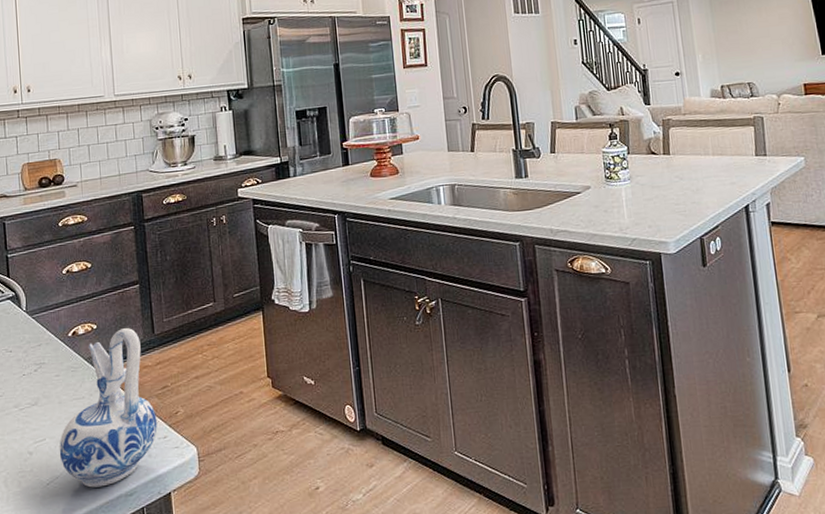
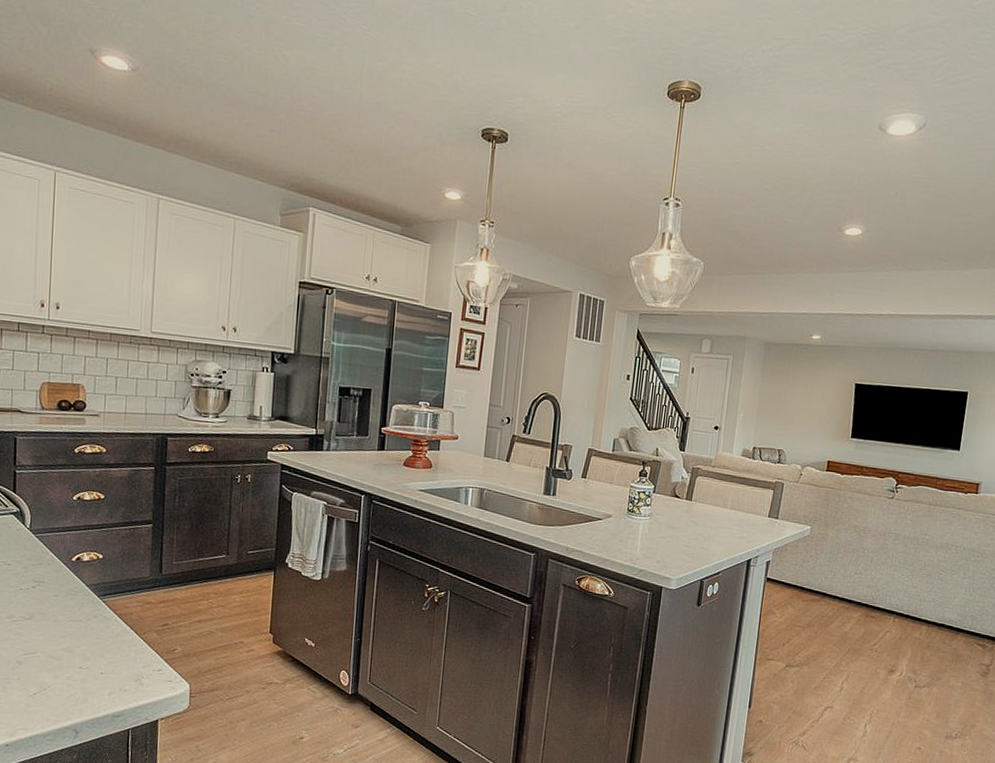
ceramic pitcher: present [59,328,157,488] -> none [49,563,153,705]

